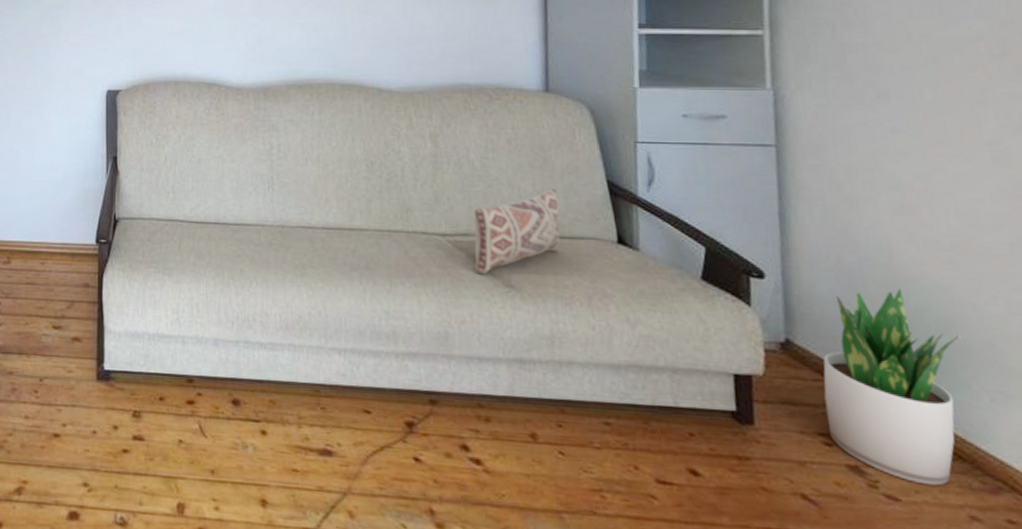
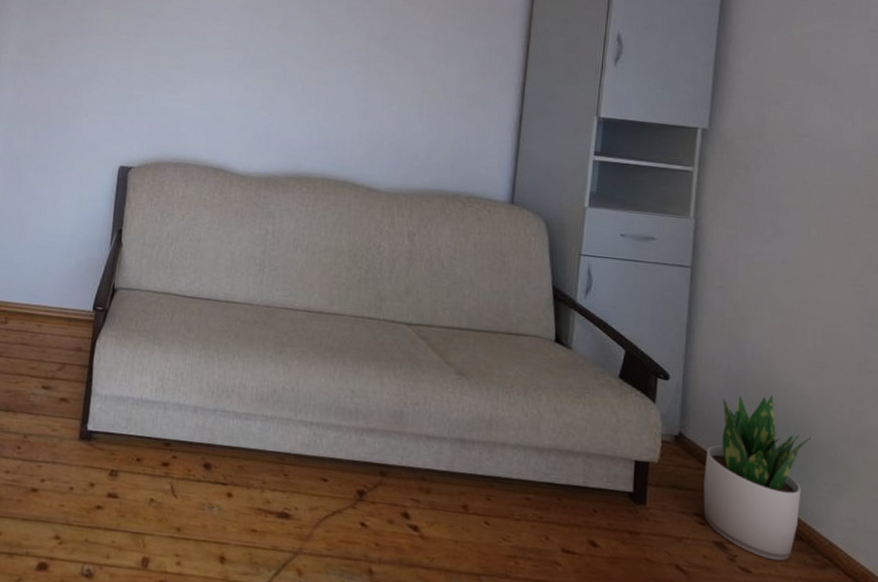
pillow: present [473,188,561,275] -> none [433,289,511,362]

